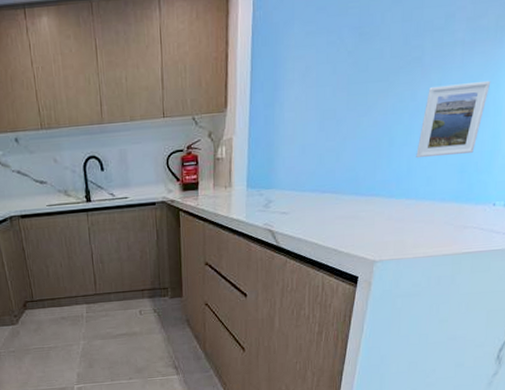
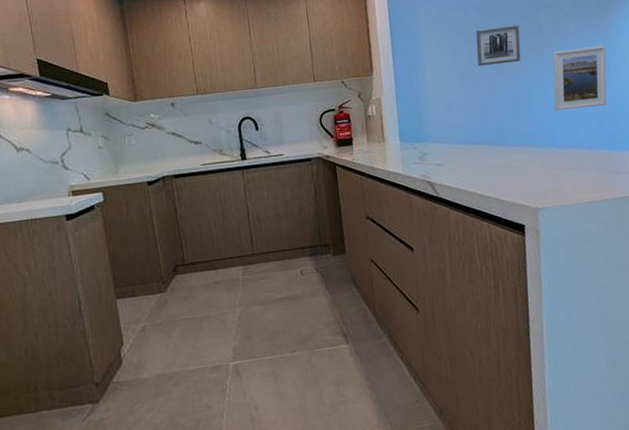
wall art: none [343,52,398,104] -> present [476,25,521,67]

